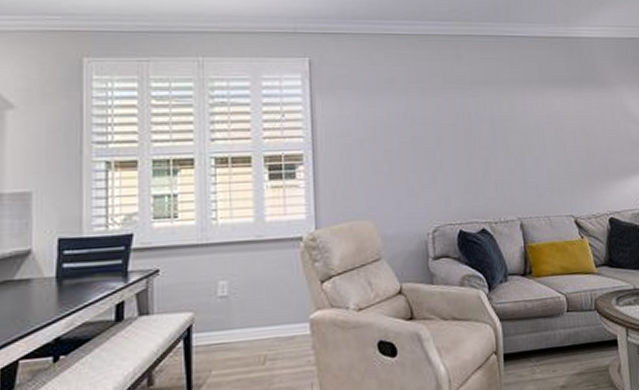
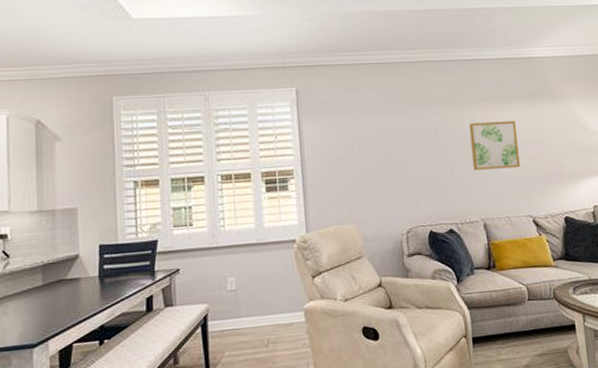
wall art: none [507,107,562,163] -> present [469,120,520,171]

